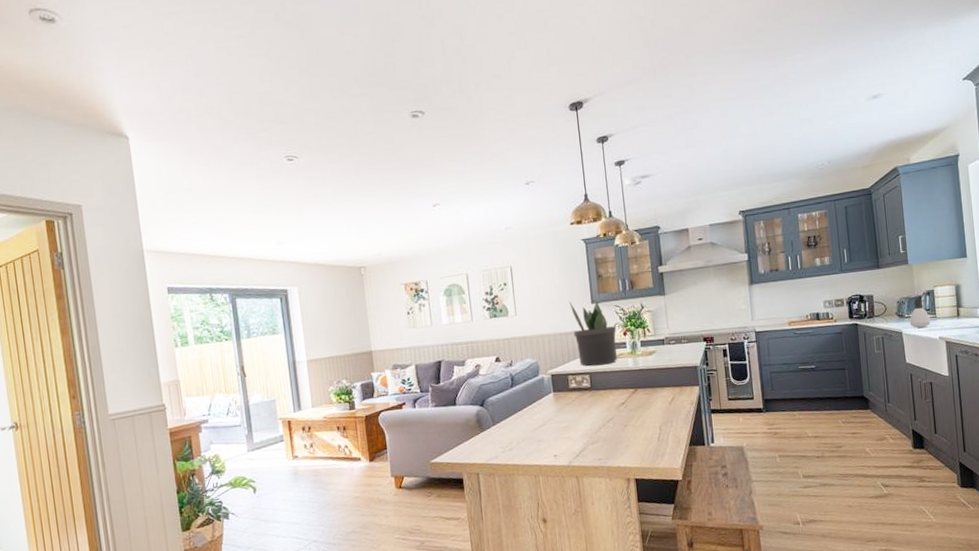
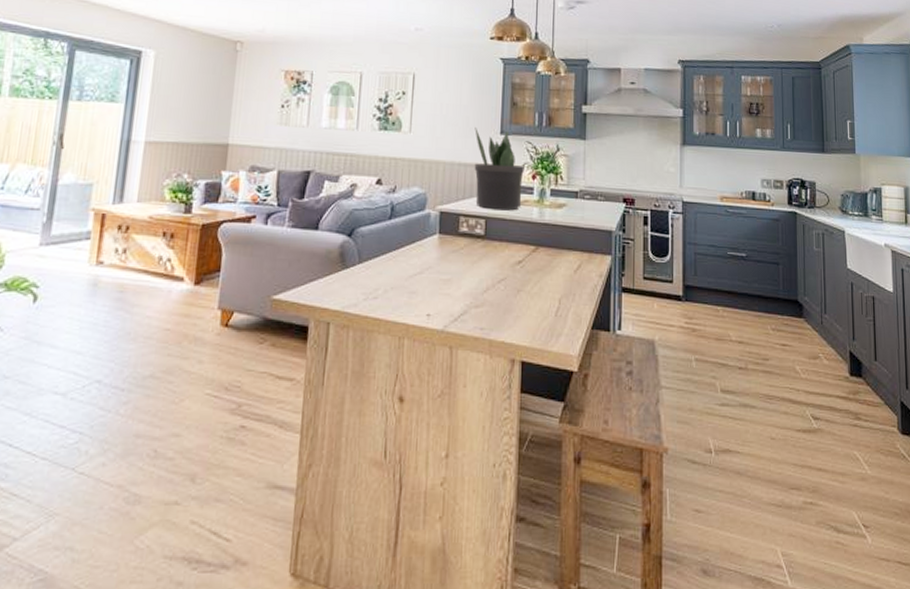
soap dispenser: present [909,299,930,329] -> none [853,196,876,231]

